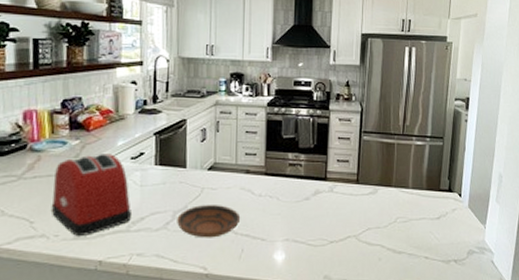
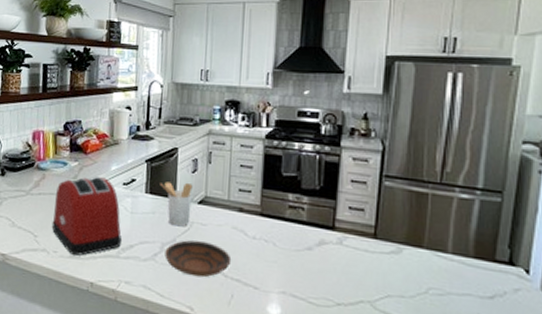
utensil holder: none [169,151,202,194] -> present [160,182,193,227]

